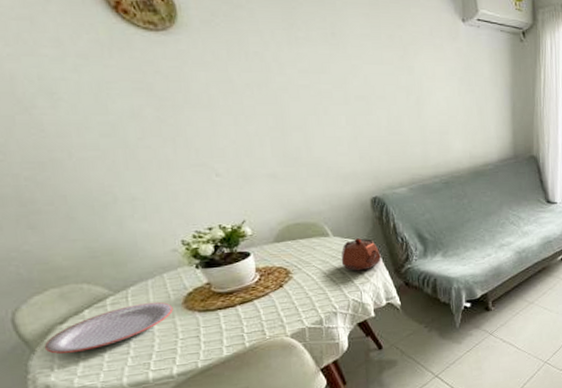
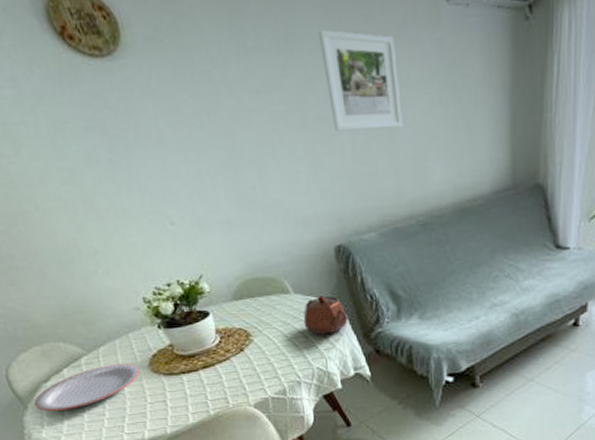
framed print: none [361,31,430,108] -> present [319,29,403,132]

